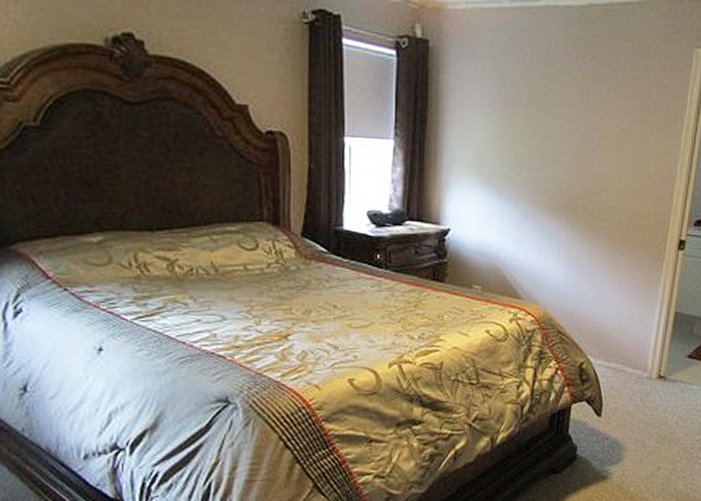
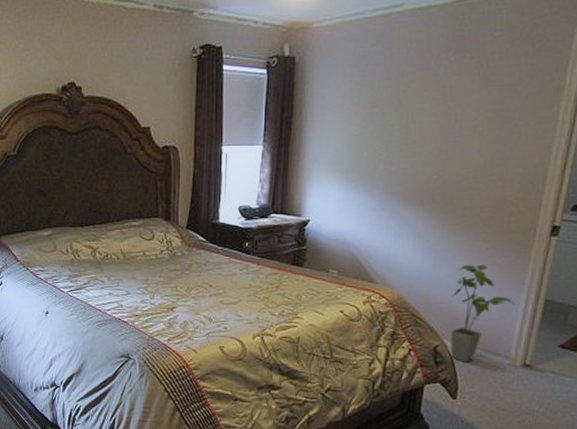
house plant: none [594,278,650,378] -> present [450,264,515,362]

